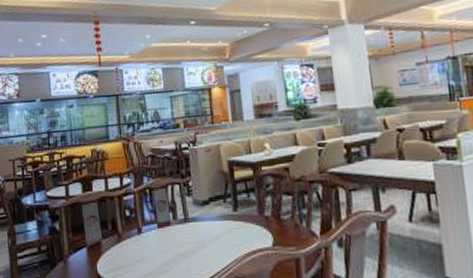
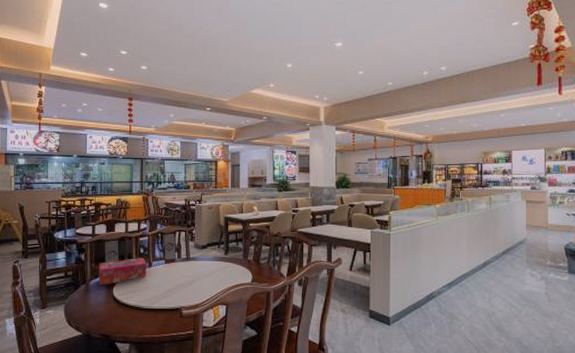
tissue box: none [76,222,136,261] -> present [98,258,146,285]

